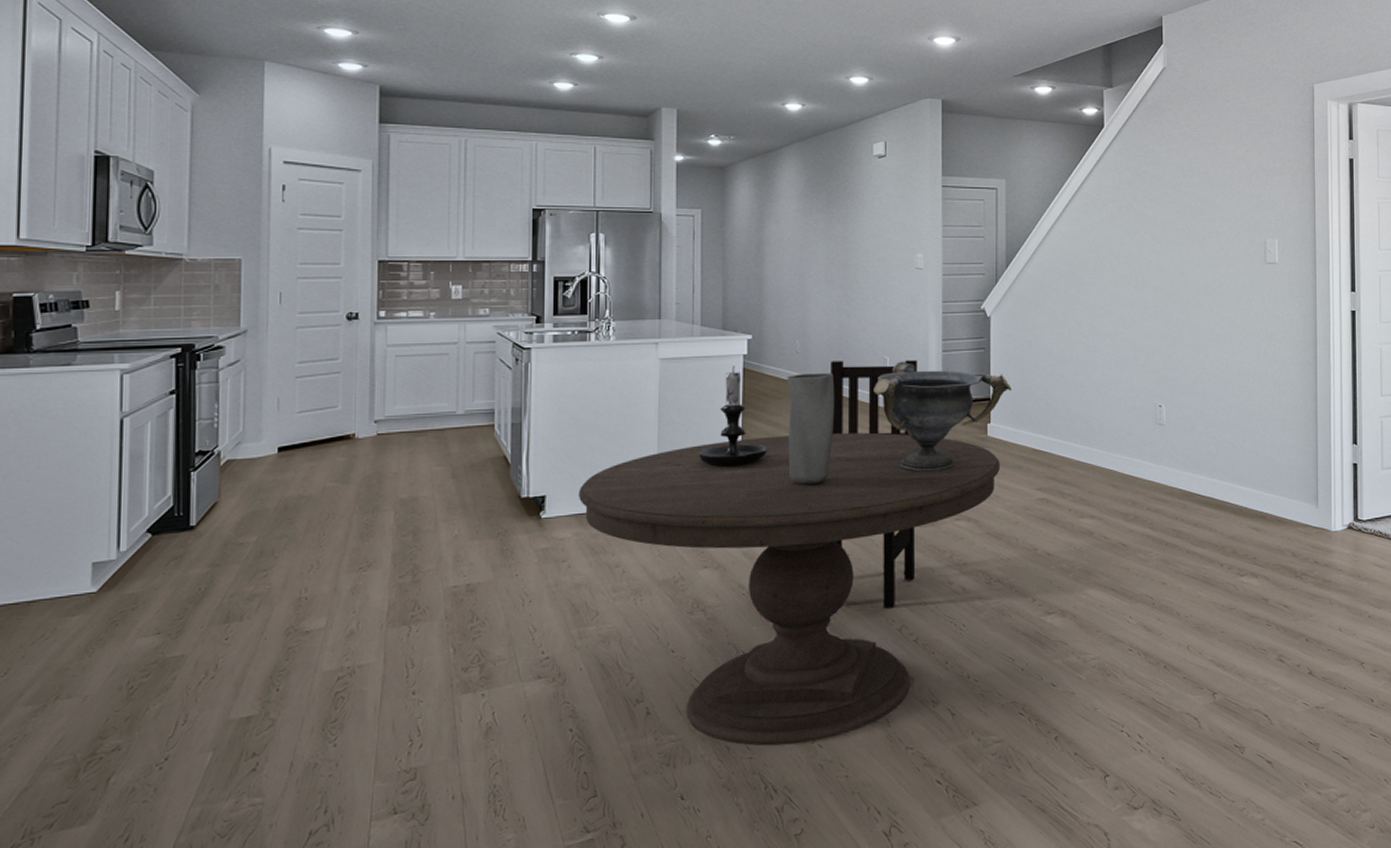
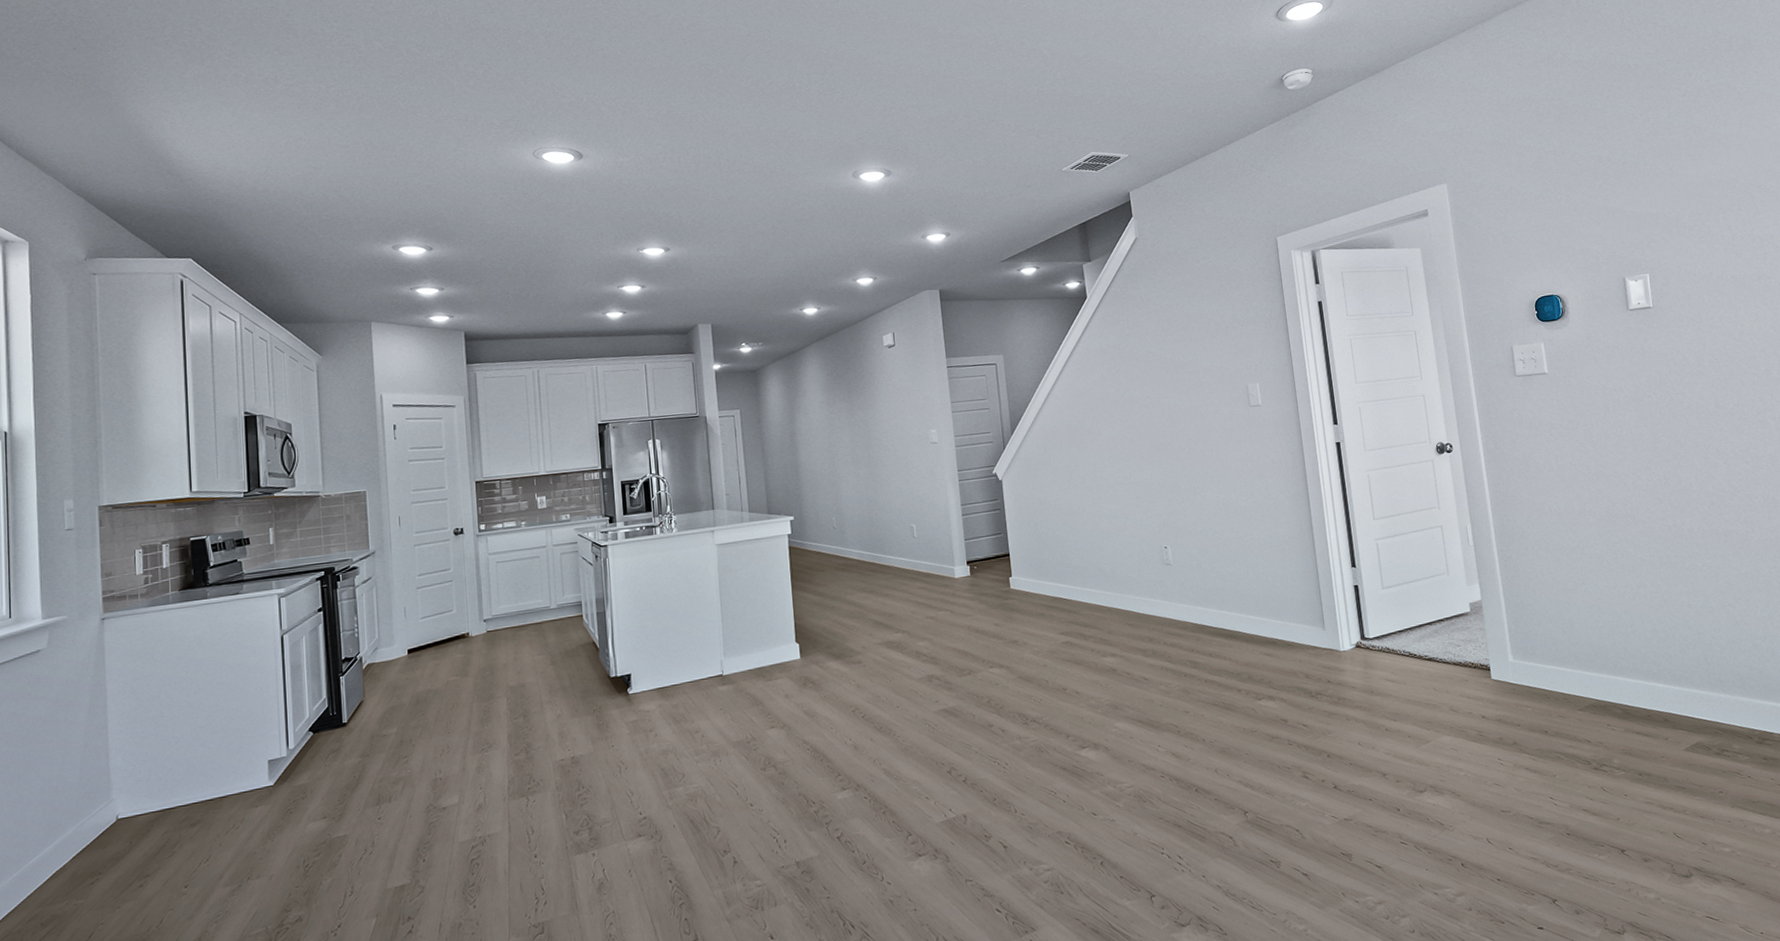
dining table: present [578,432,1001,746] -> none [658,593,1026,887]
candle holder: present [698,365,768,467] -> none [757,545,818,637]
vase: present [787,373,835,485] -> none [828,544,873,647]
dining chair: present [831,360,917,608] -> none [864,525,959,753]
decorative bowl: present [874,361,1012,472] -> none [904,527,1028,626]

